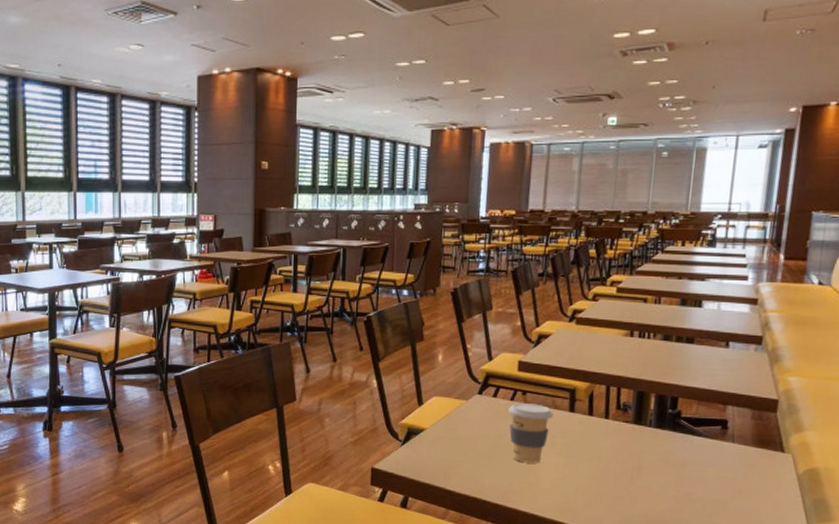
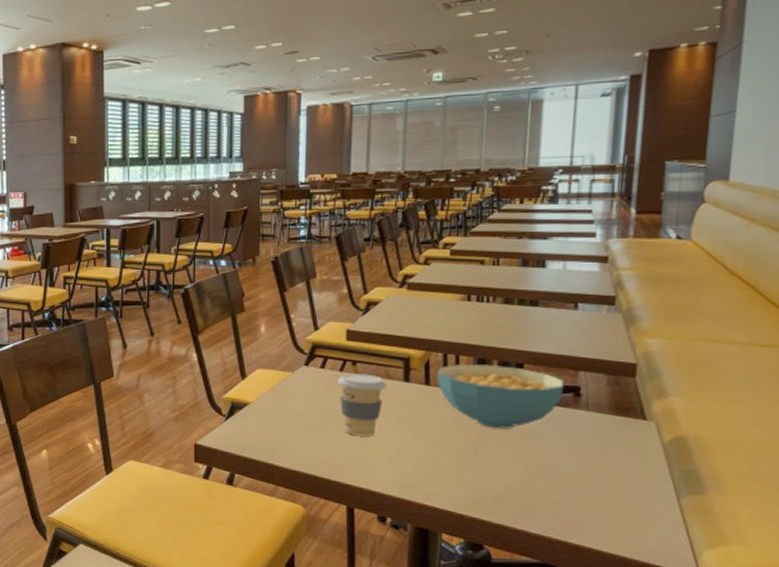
cereal bowl: none [599,396,715,459] -> present [436,364,565,429]

